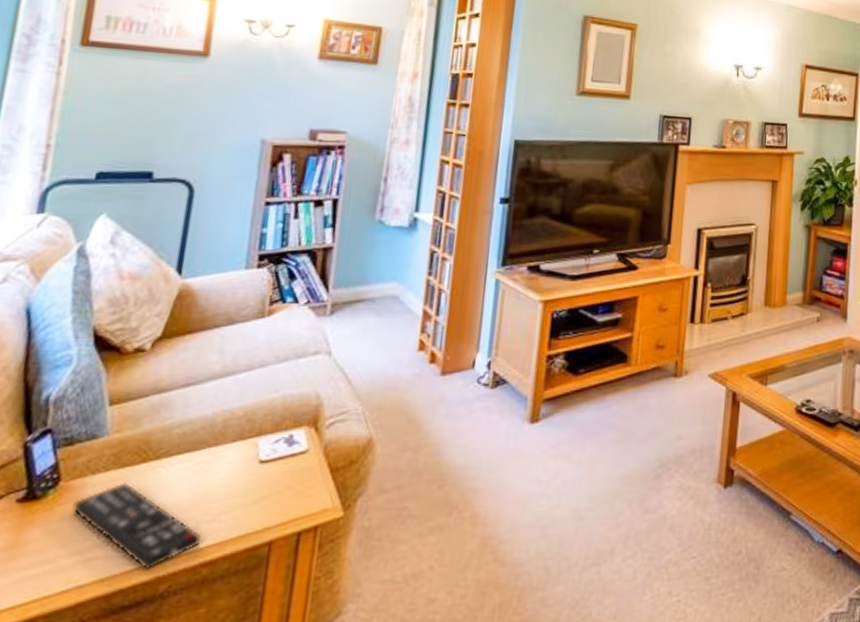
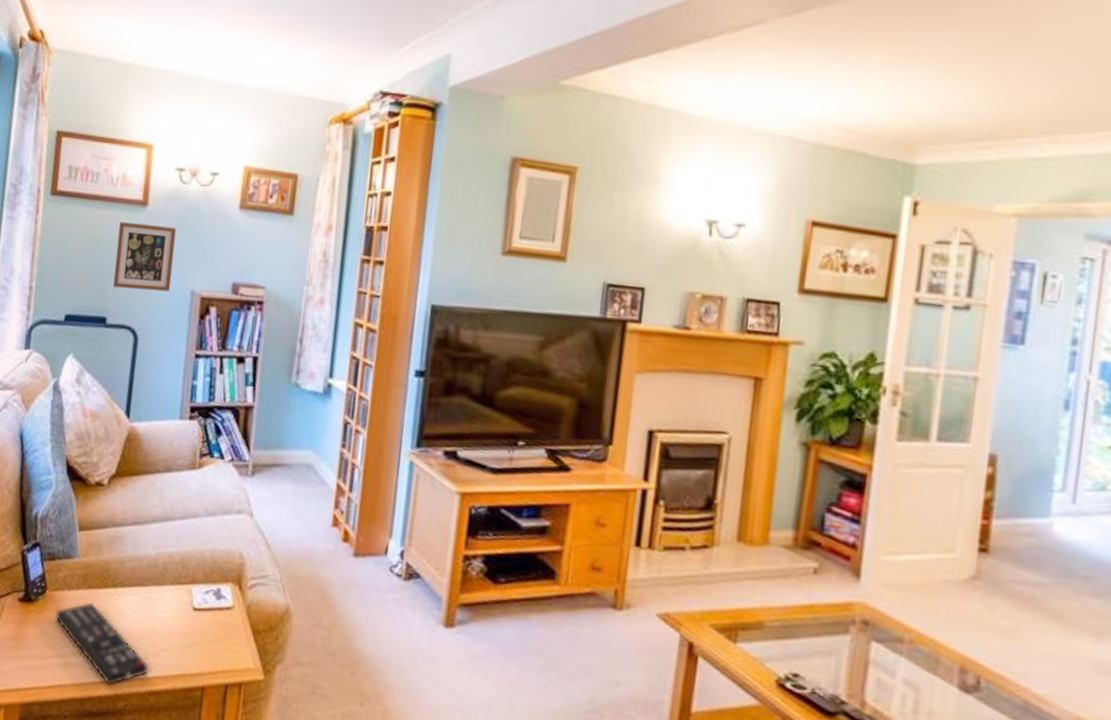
picture frame: none [162,73,244,142] -> present [112,222,176,292]

